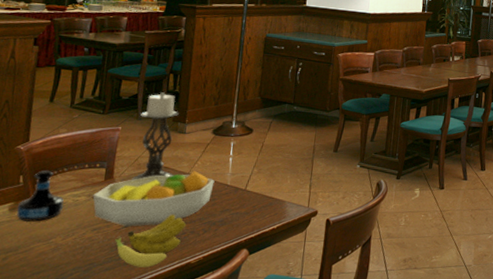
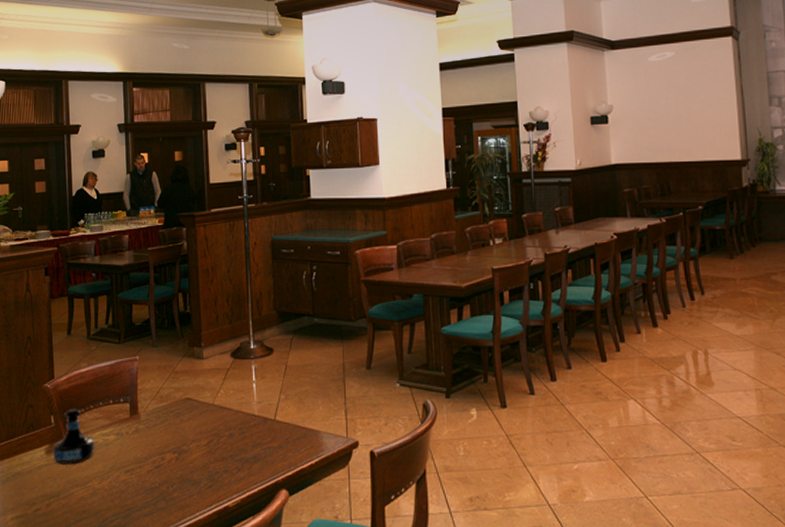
fruit bowl: present [93,171,215,227] -> none [121,401,241,467]
banana: present [115,214,187,268] -> none [149,451,219,513]
candle holder: present [131,92,179,180] -> none [154,314,198,415]

